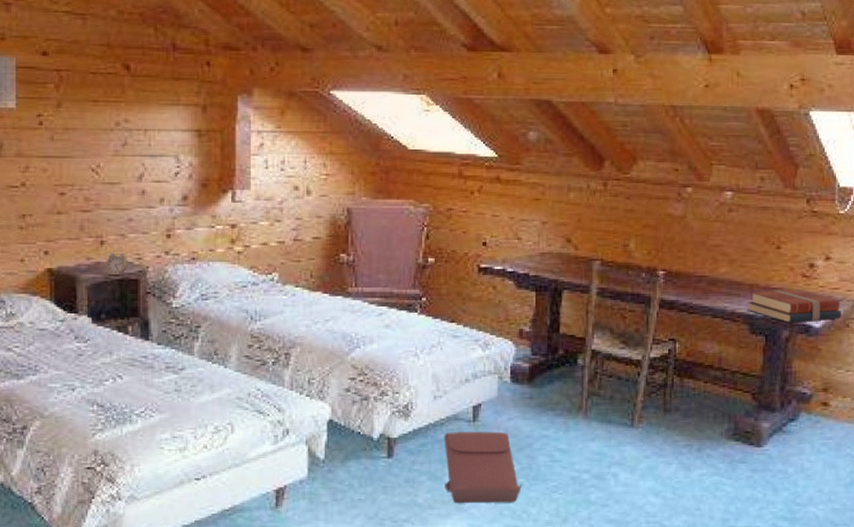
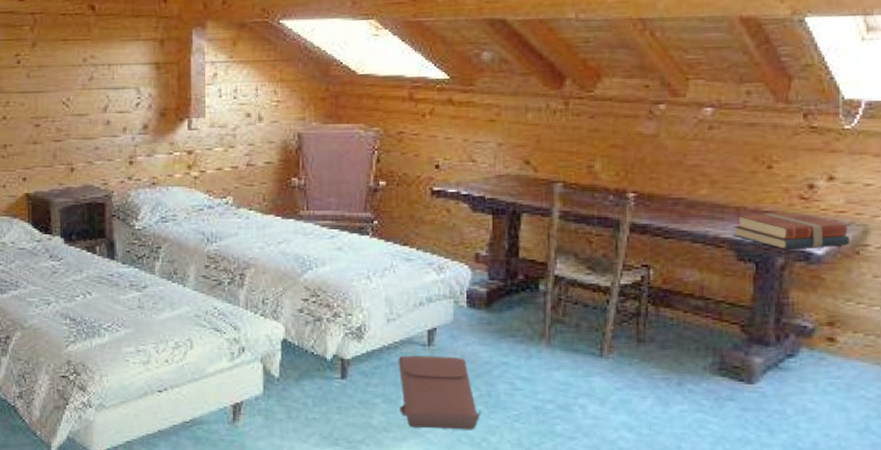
alarm clock: present [105,250,127,276] -> none [75,176,95,200]

